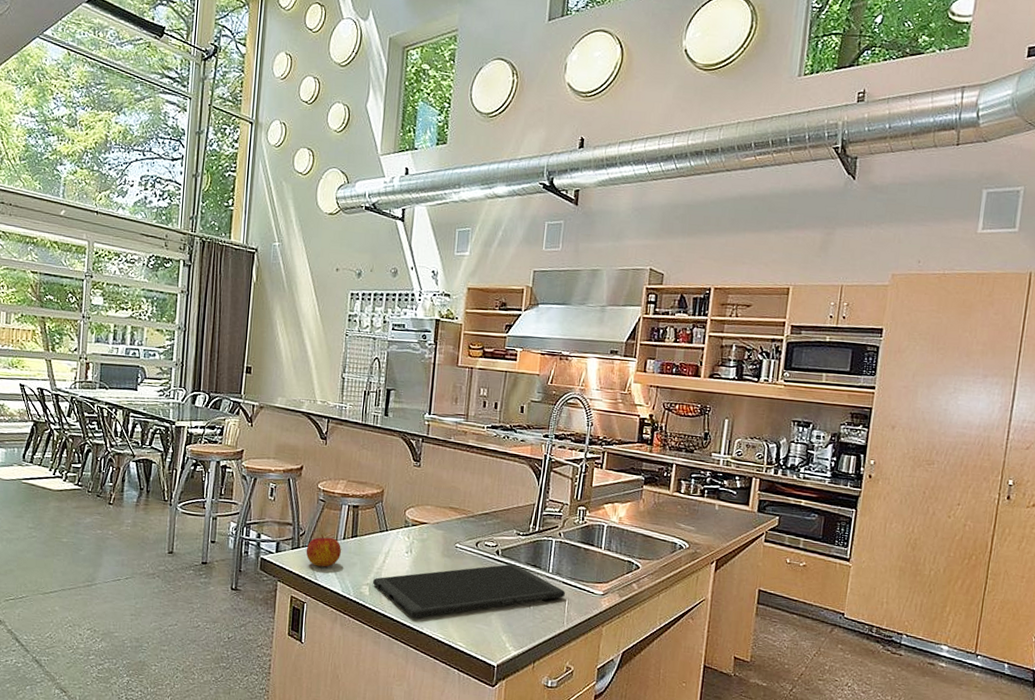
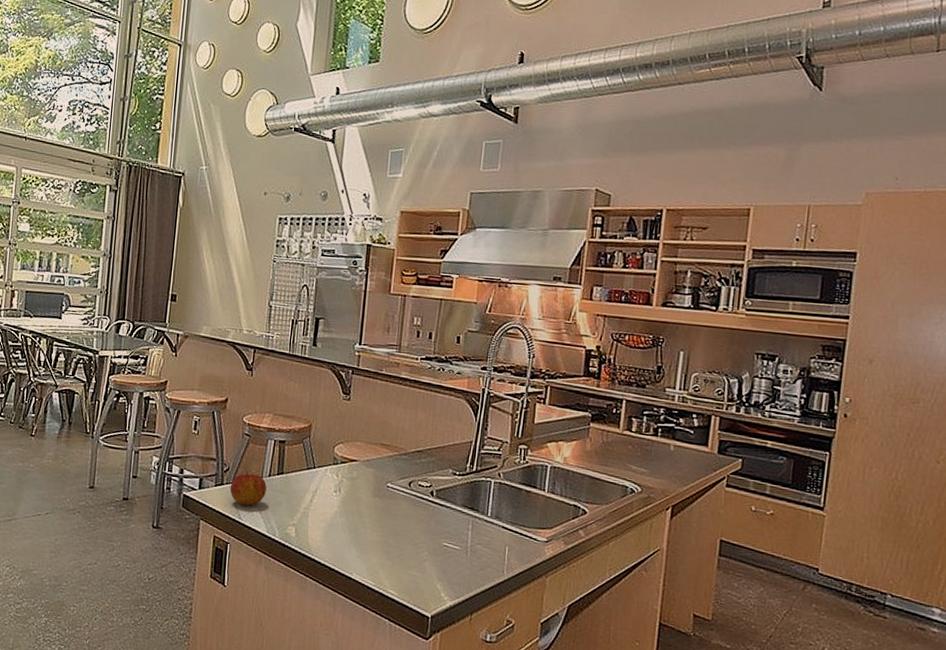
cutting board: present [373,564,565,618] -> none [299,506,505,563]

